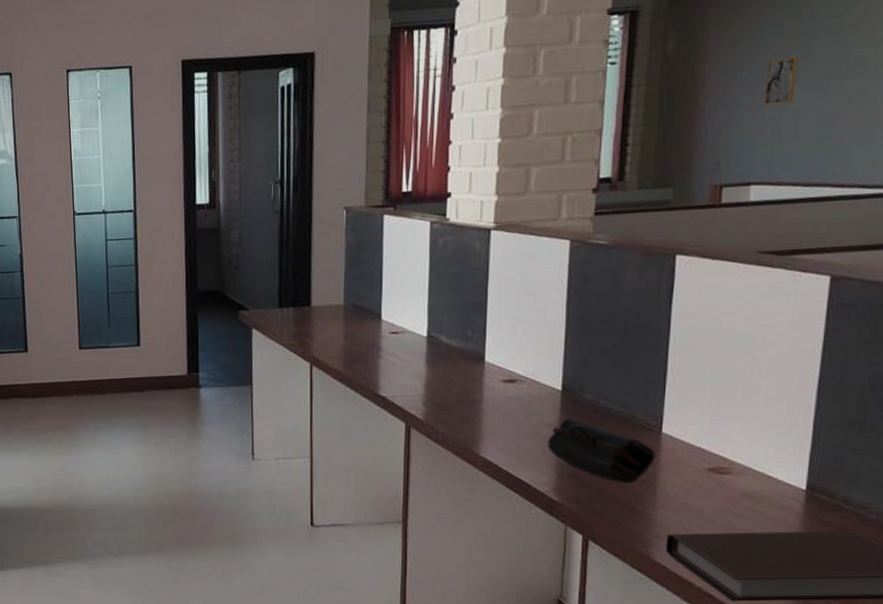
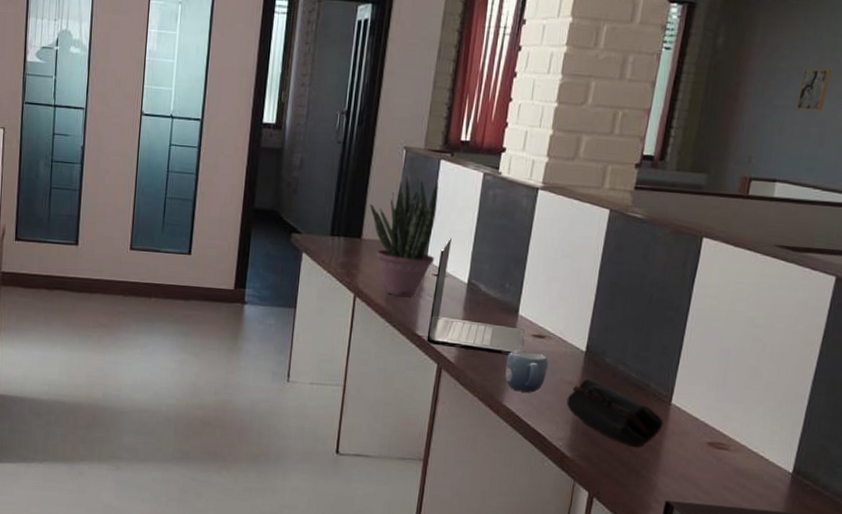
potted plant: none [315,236,390,359] -> present [370,175,439,297]
laptop: none [391,292,495,405] -> present [426,237,525,355]
mug: none [478,397,524,441] -> present [505,350,549,393]

